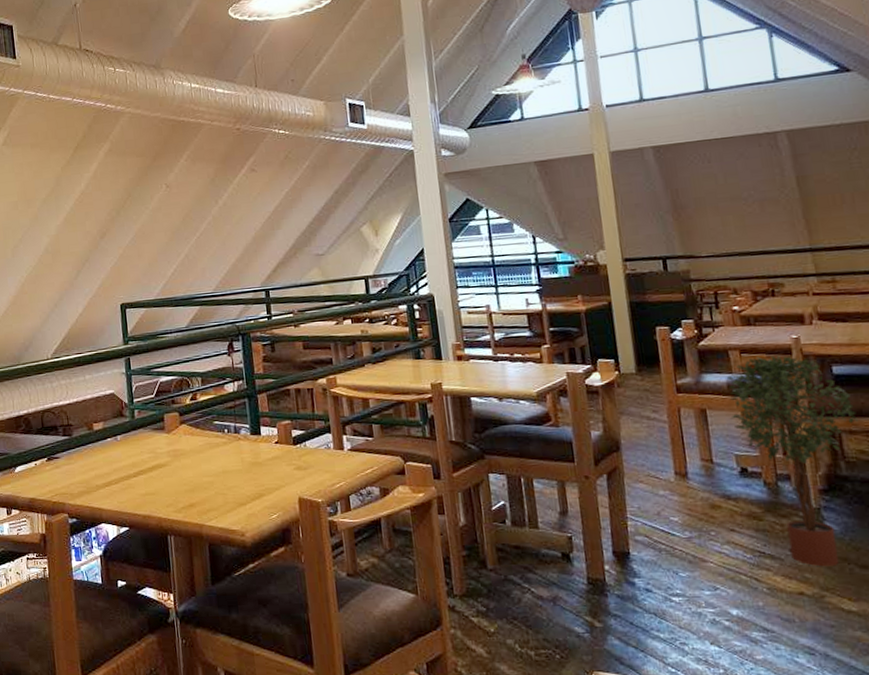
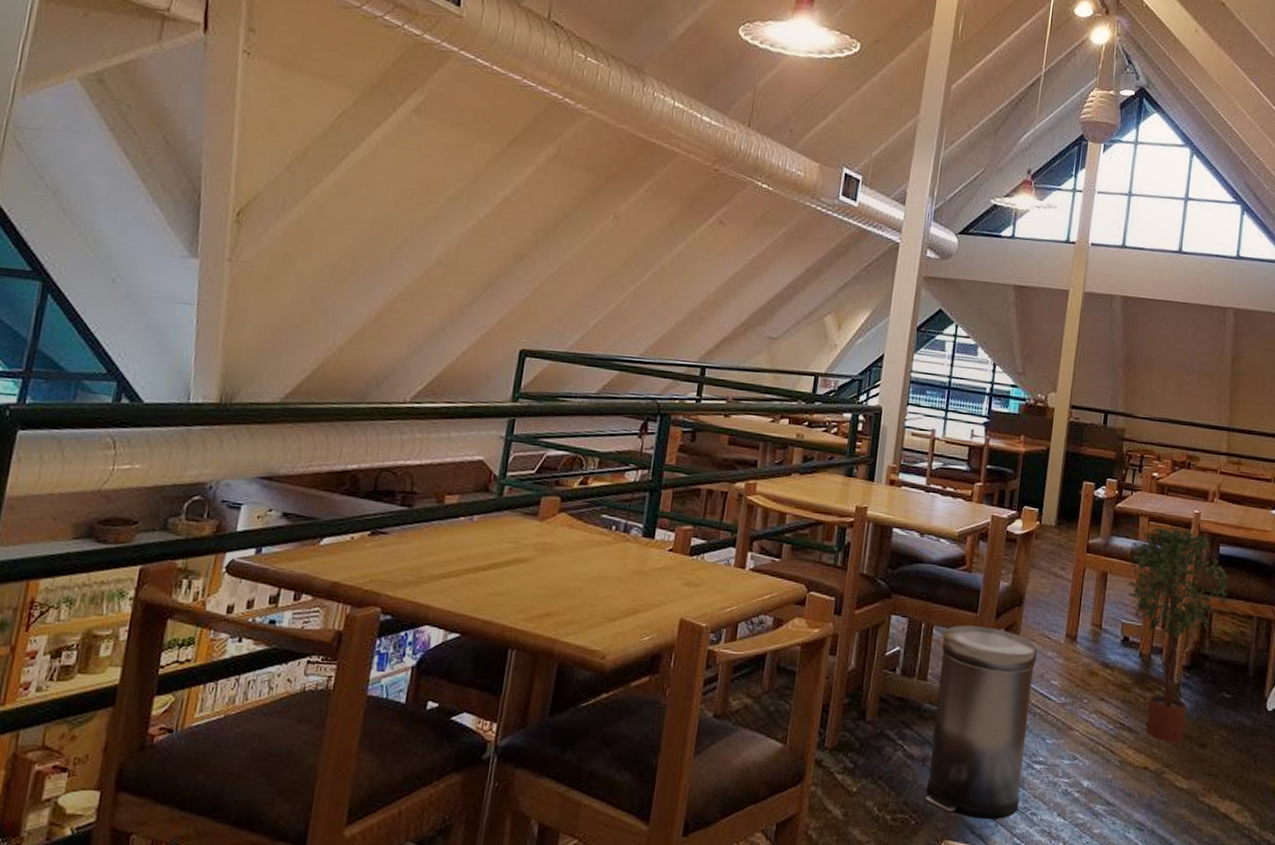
pedal bin: none [545,474,665,651] -> present [924,625,1038,819]

